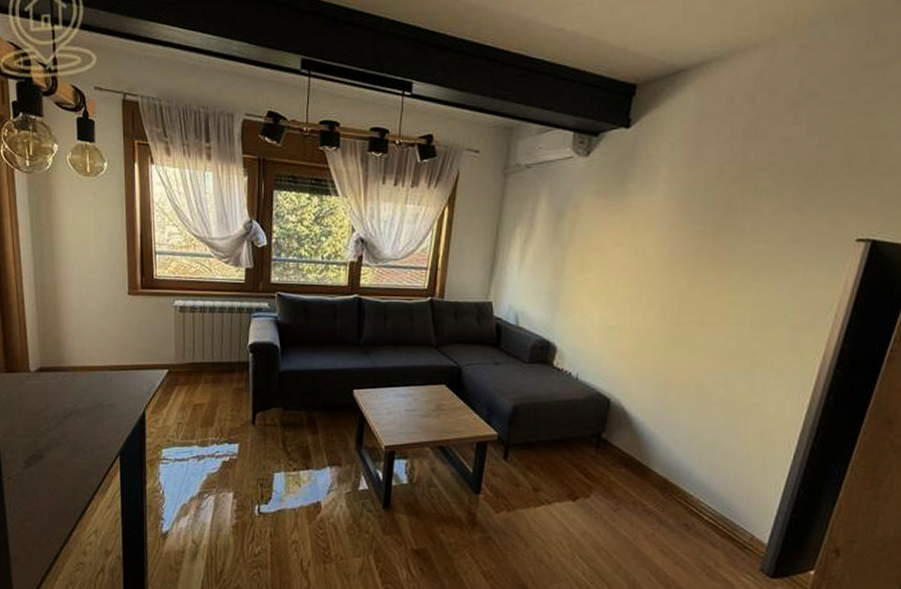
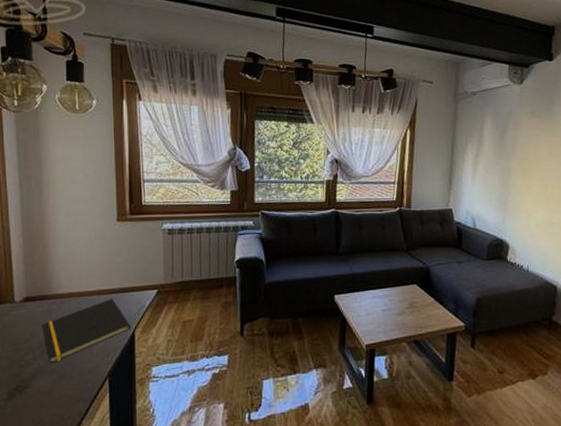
notepad: none [56,375,142,437] -> present [42,299,132,364]

